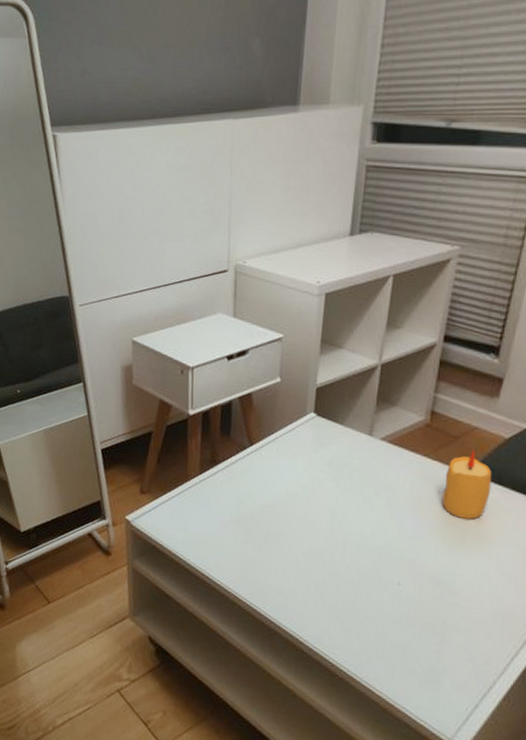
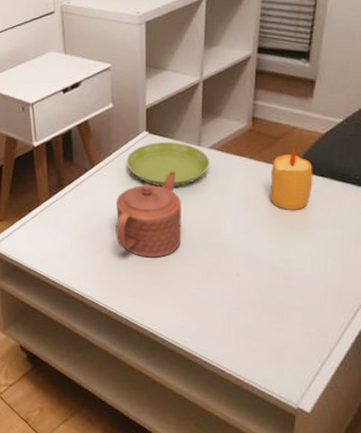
teapot: none [268,459,345,555] -> present [116,171,182,258]
saucer: none [289,426,381,478] -> present [126,142,210,186]

